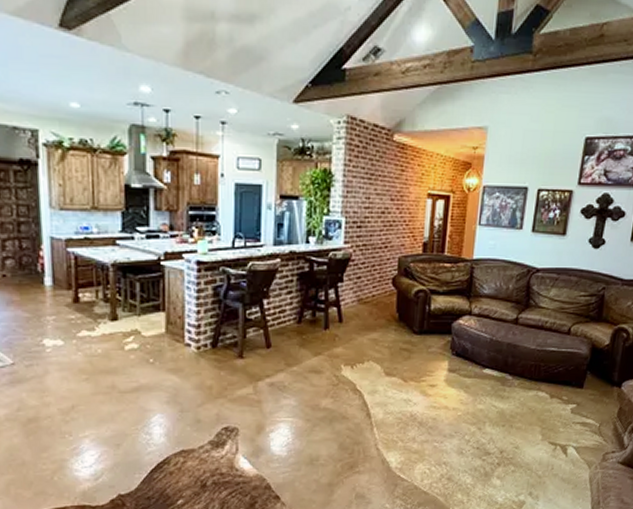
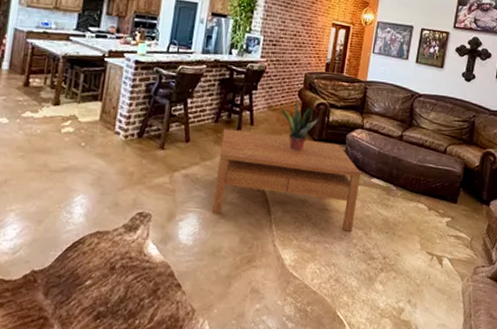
coffee table: none [304,329,472,428] -> present [211,128,362,232]
potted plant: none [373,288,418,347] -> present [281,99,318,152]

